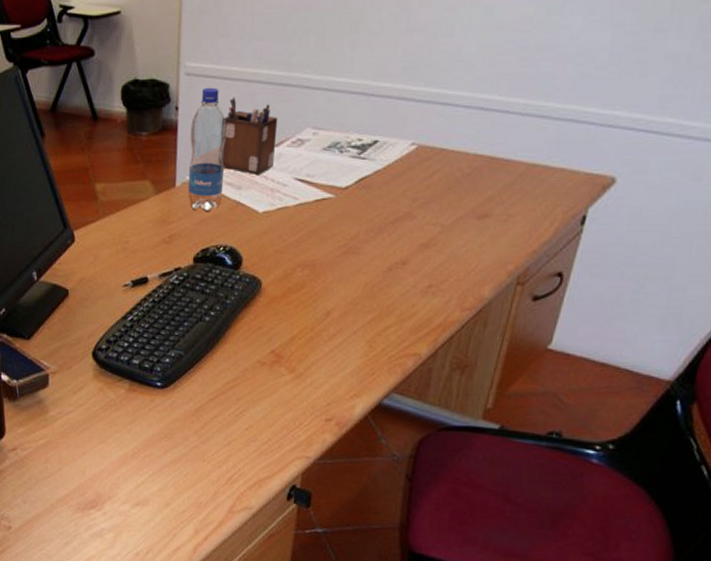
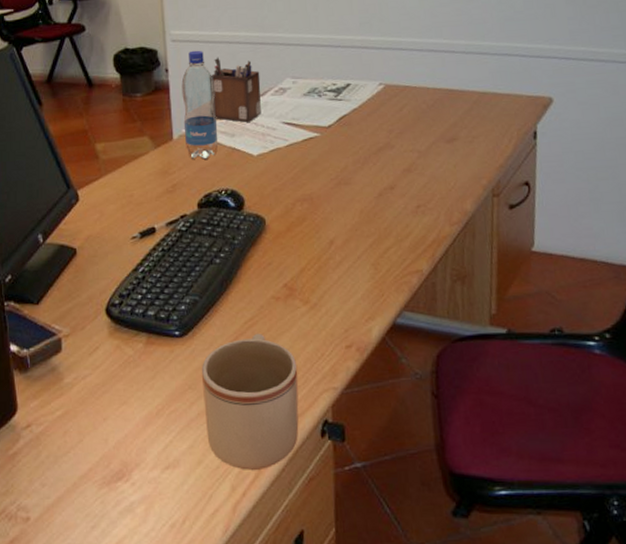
mug: none [177,394,274,520] -> present [201,333,299,470]

